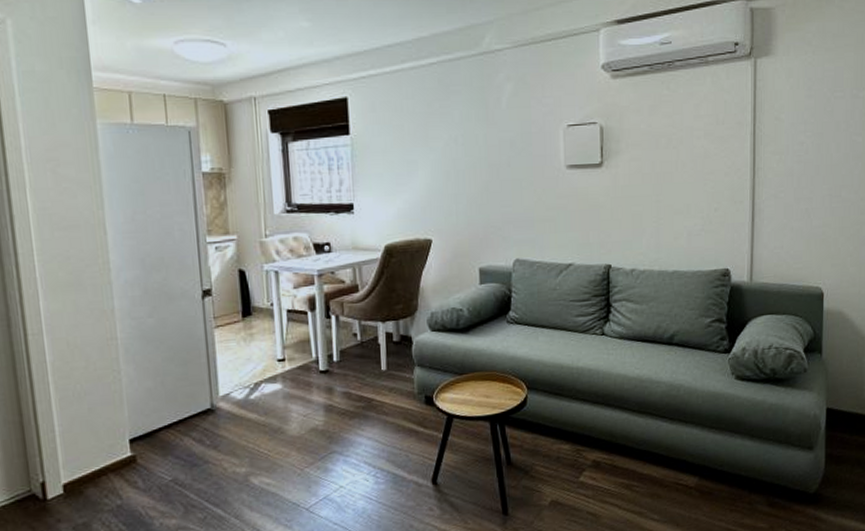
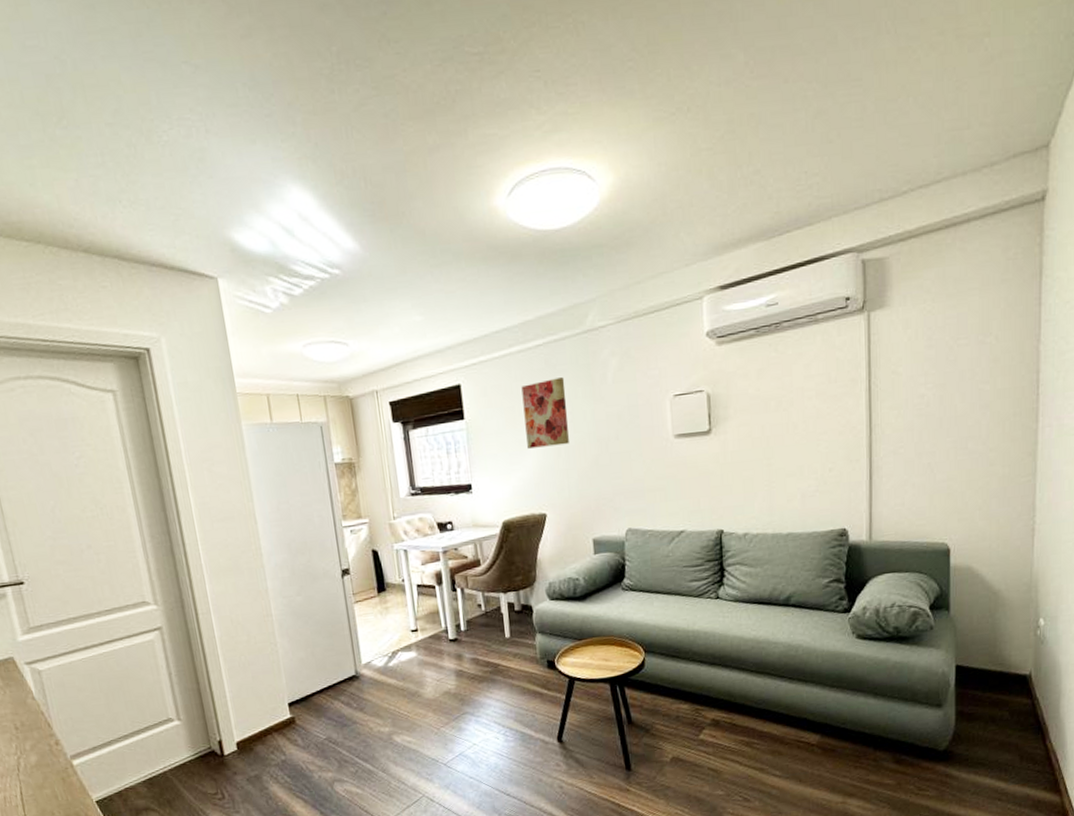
wall art: none [412,99,459,170] -> present [521,377,569,449]

